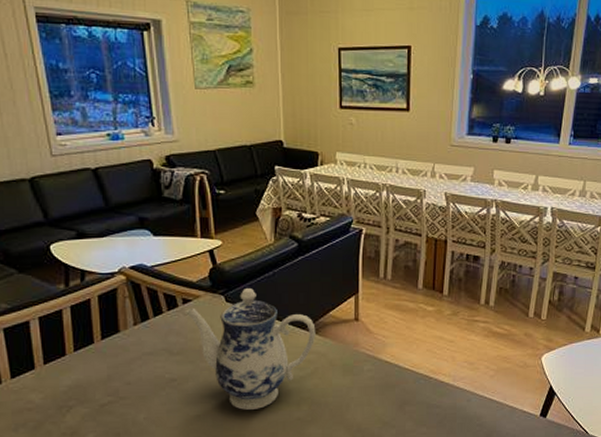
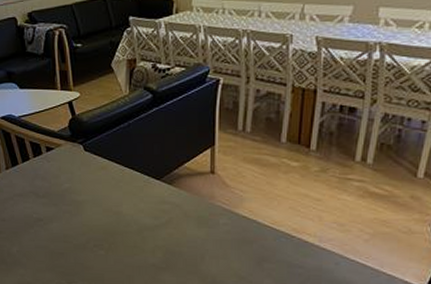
teapot: present [184,288,316,410] -> none [48,139,170,252]

